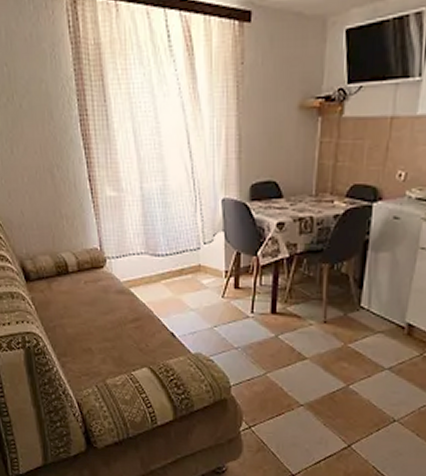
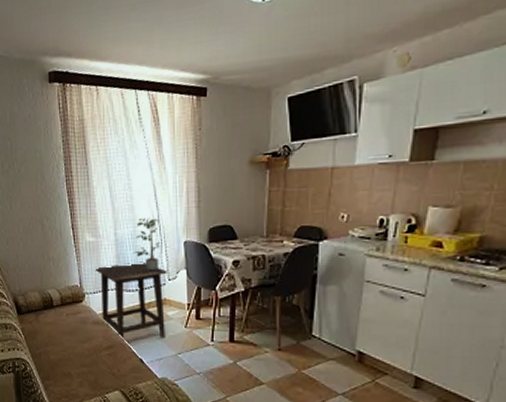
side table: none [119,221,202,312] -> present [96,261,167,340]
potted plant: none [163,169,197,233] -> present [134,217,162,271]

